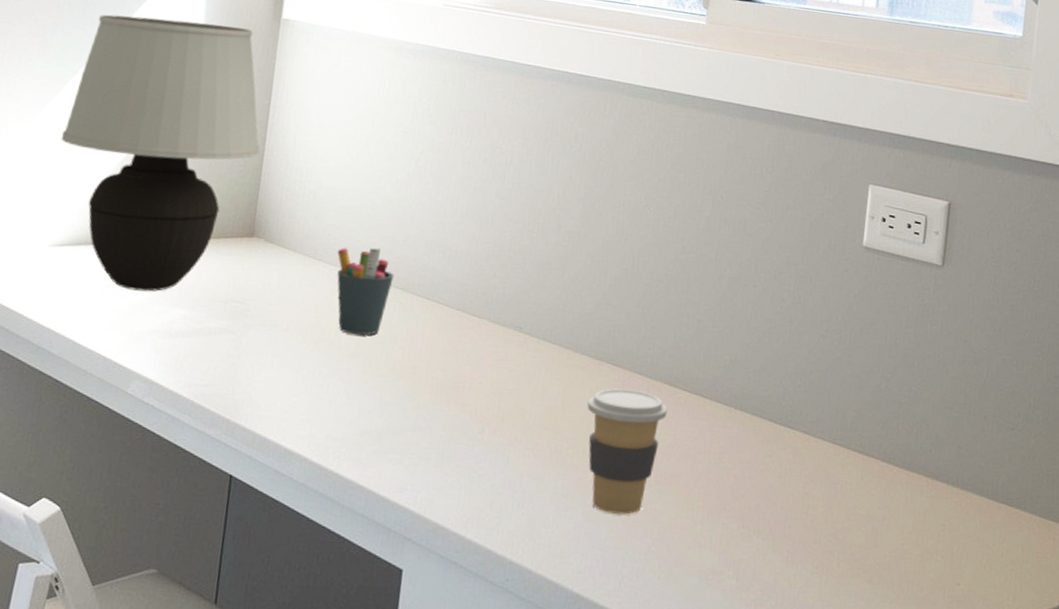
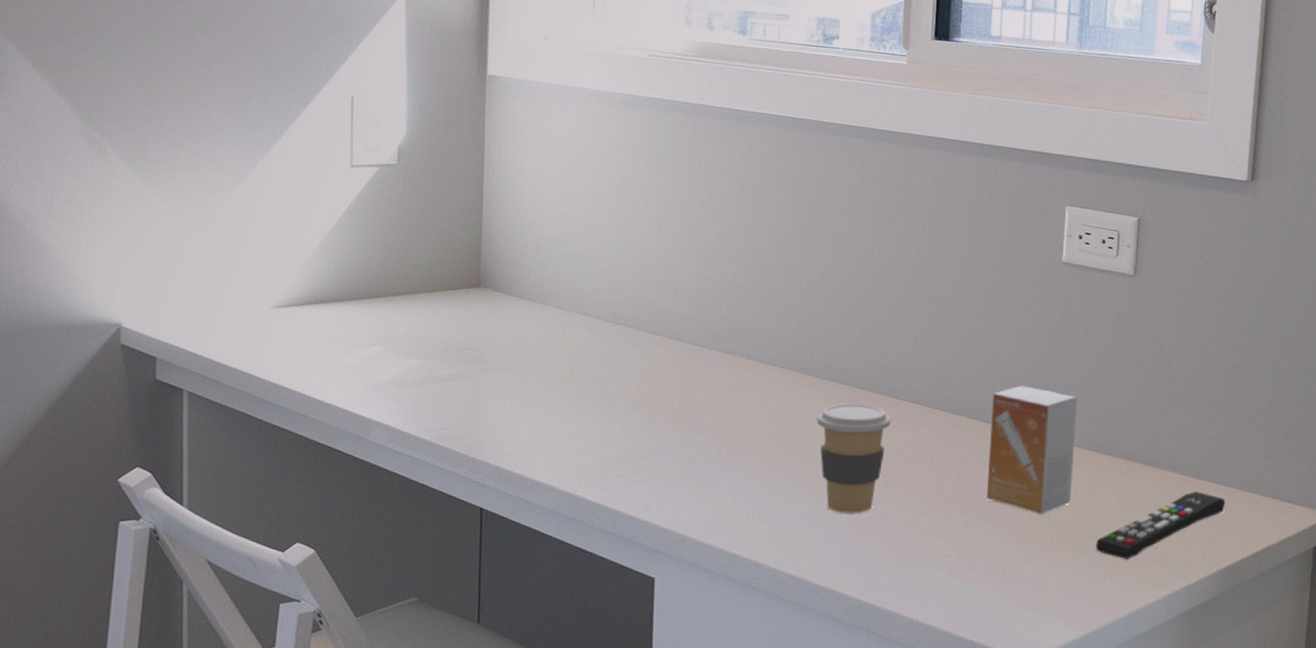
table lamp: present [60,14,260,292] -> none [271,78,478,345]
pen holder: present [337,247,394,335] -> none [565,290,623,372]
small box: none [768,382,874,533] -> present [987,386,1077,515]
remote control: none [888,520,1041,595] -> present [1095,492,1226,559]

